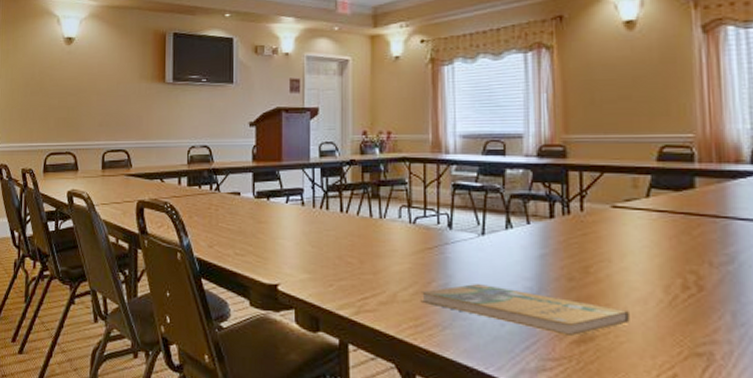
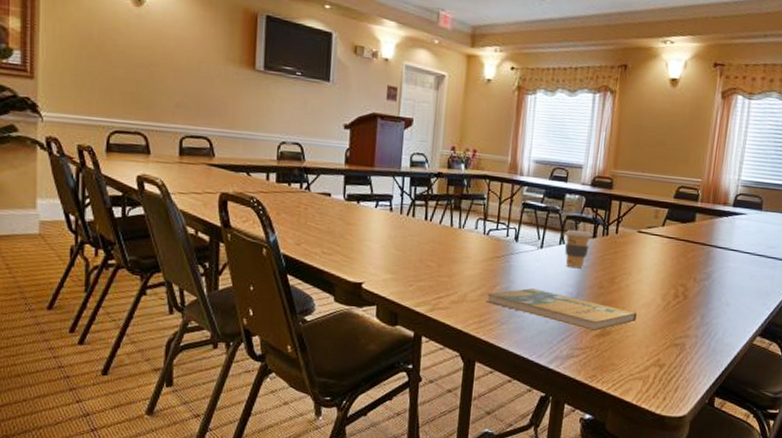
coffee cup: none [510,210,548,257] -> present [564,229,592,269]

